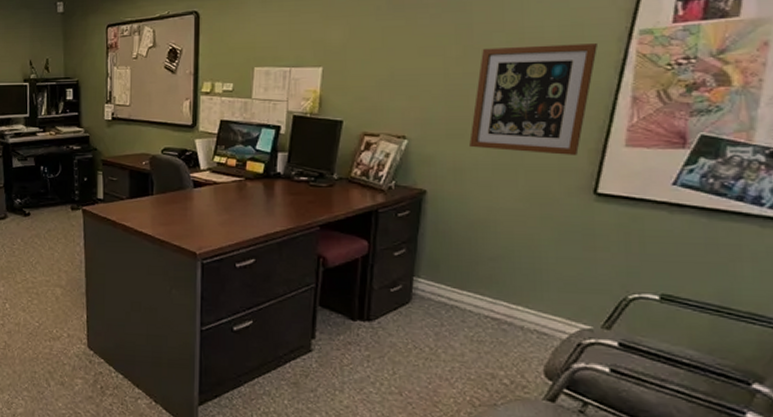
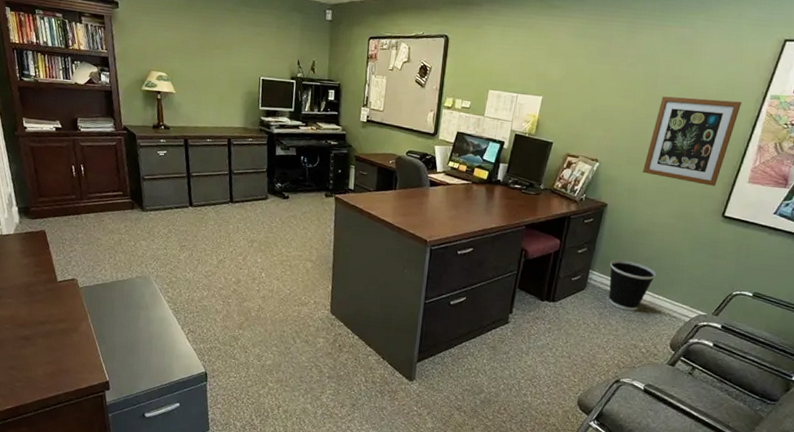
wastebasket: none [440,261,509,328] -> present [608,259,656,311]

